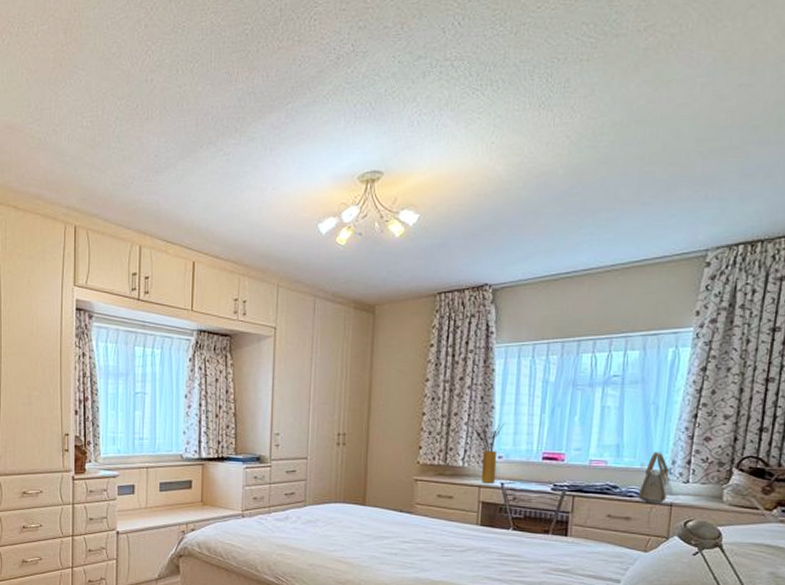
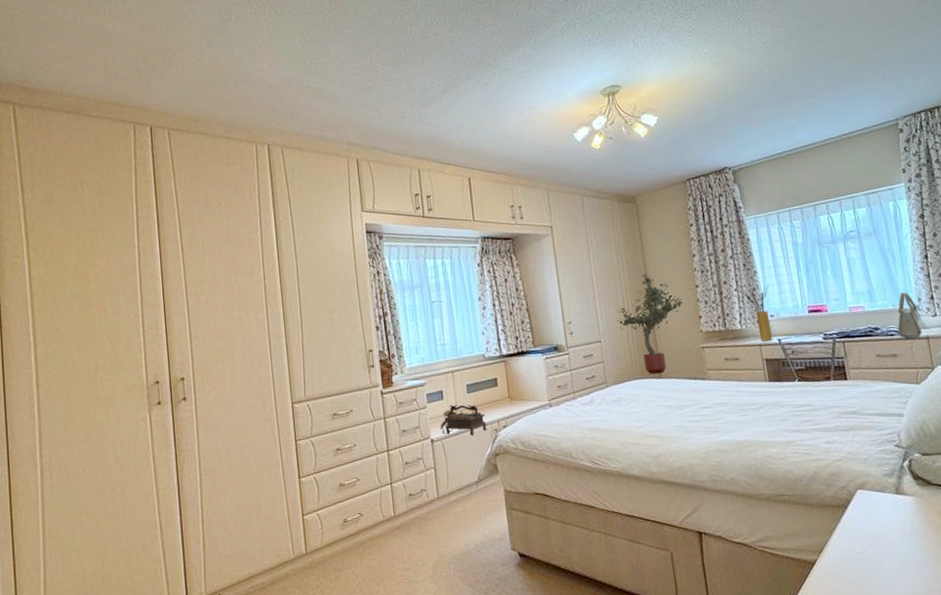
decorative box: none [127,500,175,535] -> present [440,404,487,437]
potted tree: none [329,393,405,501] -> present [617,274,683,375]

